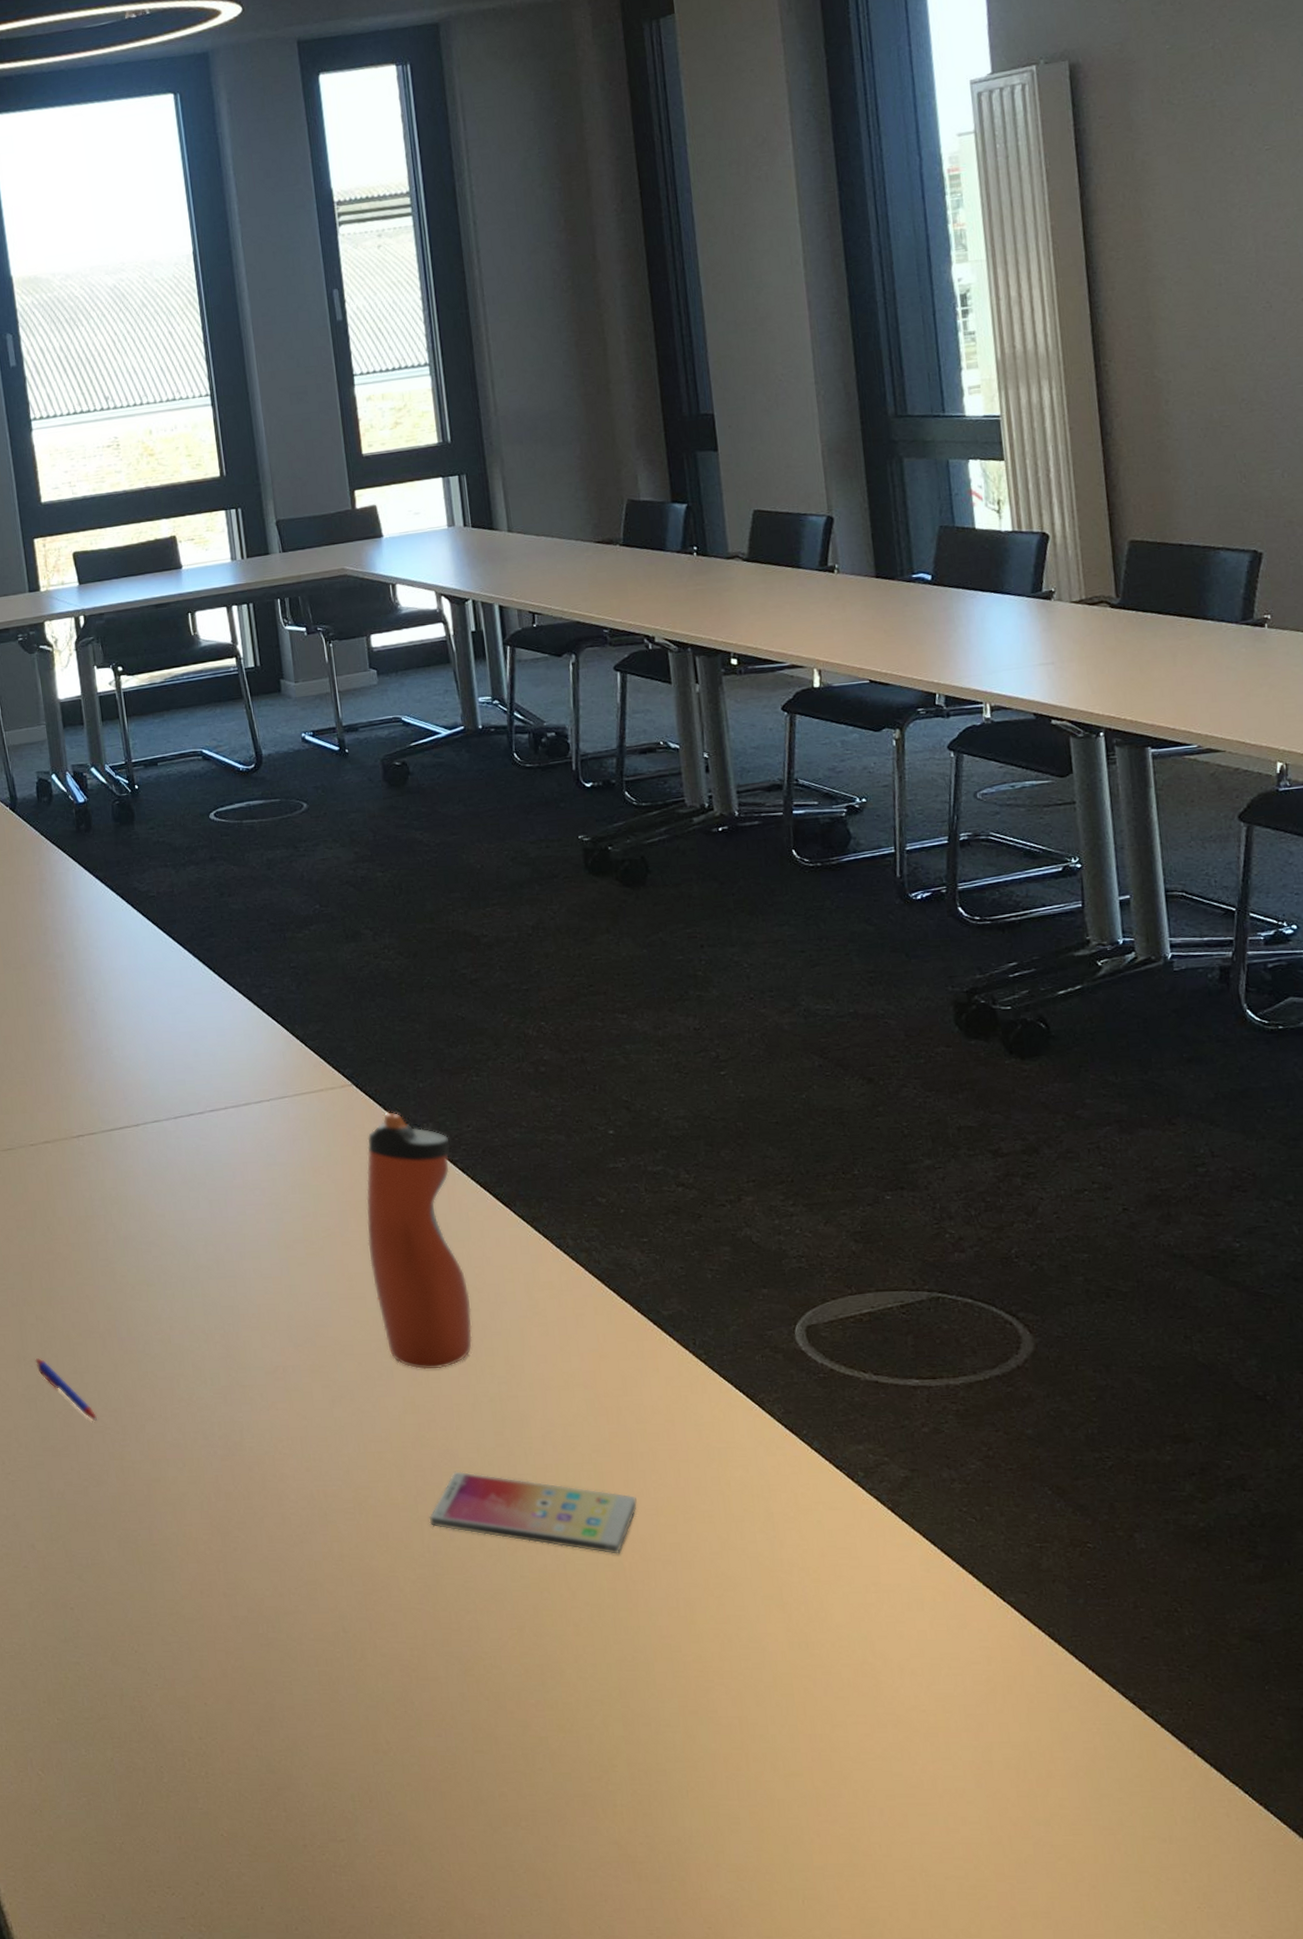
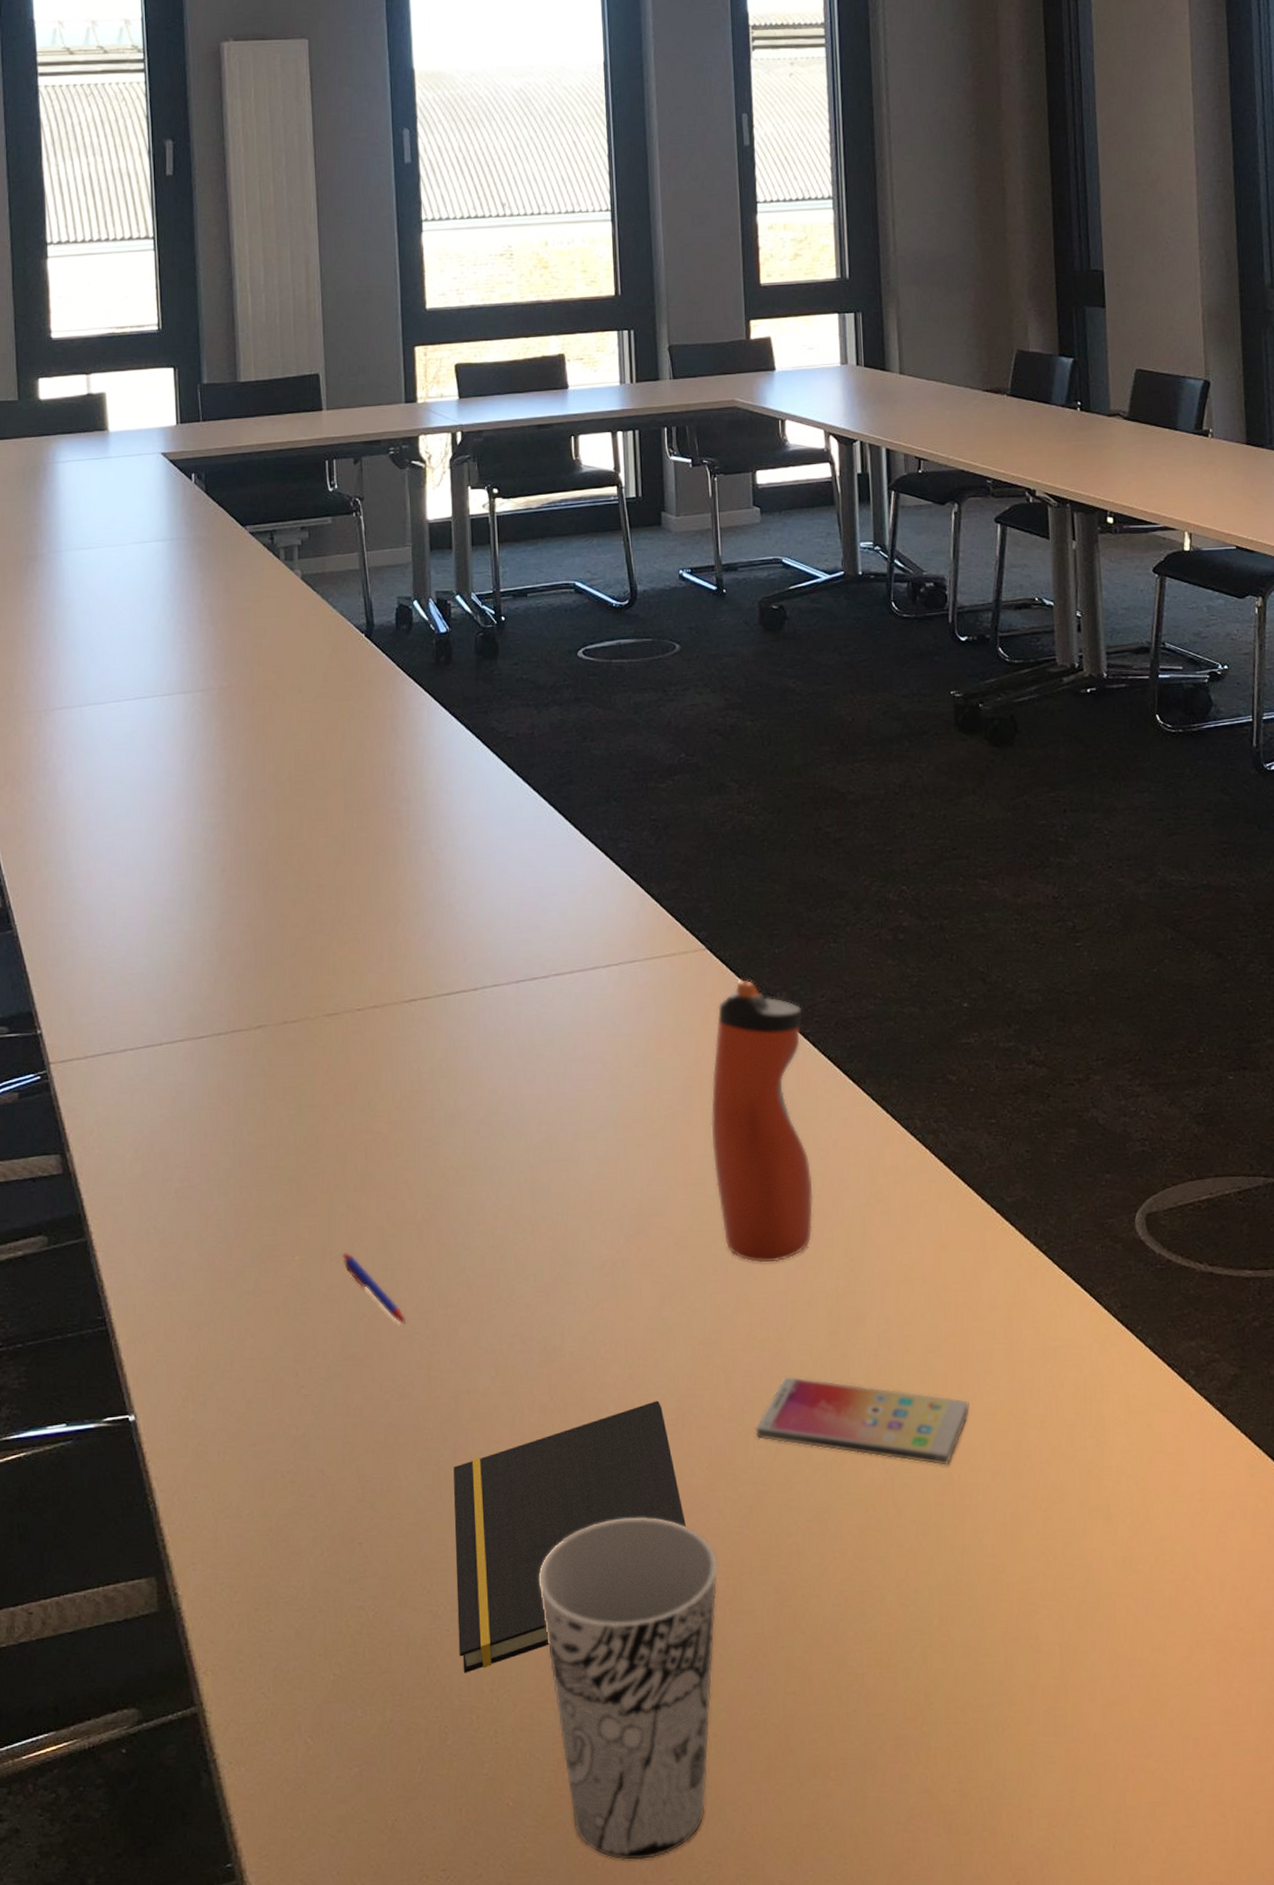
notepad: none [150,1491,369,1722] -> present [453,1400,686,1673]
cup: none [235,1593,405,1888] -> present [538,1517,718,1860]

